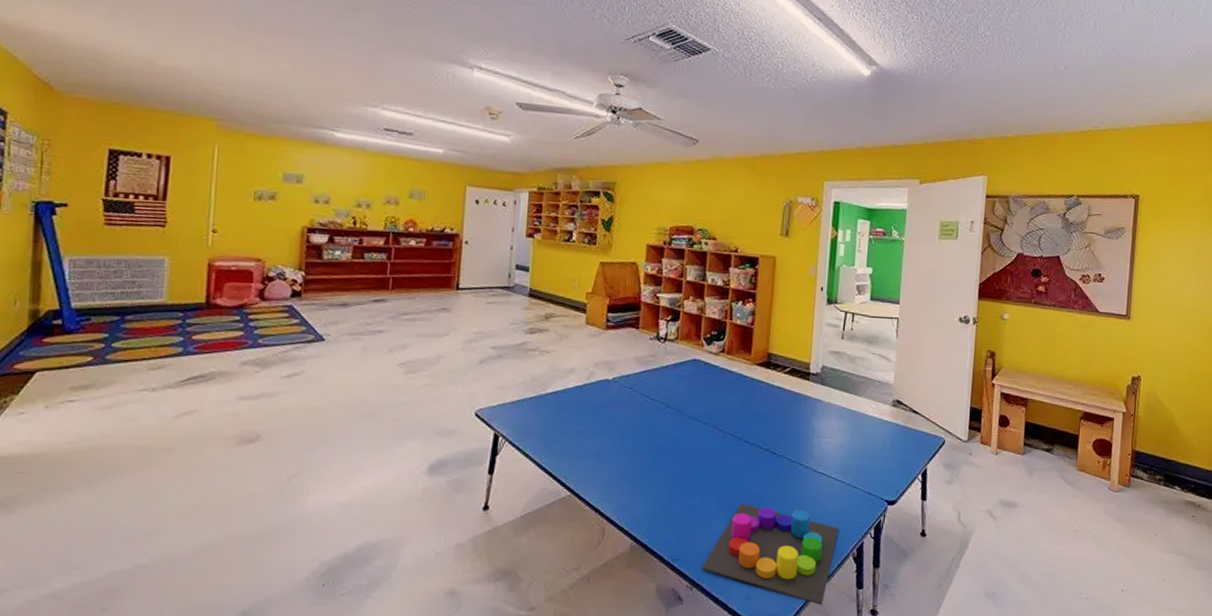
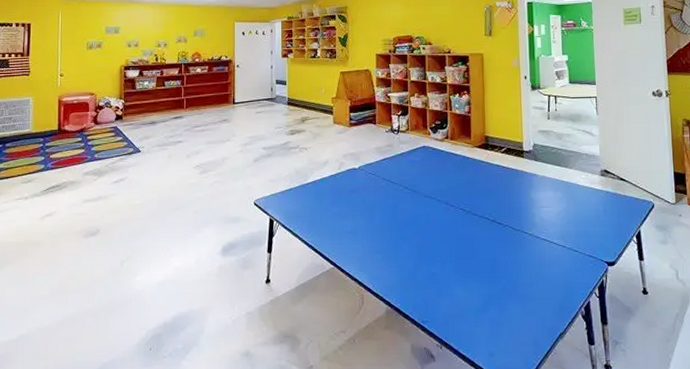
stacking toy: present [702,503,838,605] -> none [448,269,565,361]

